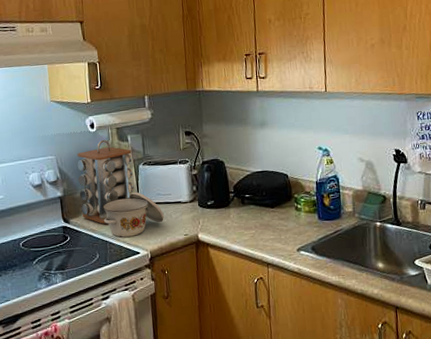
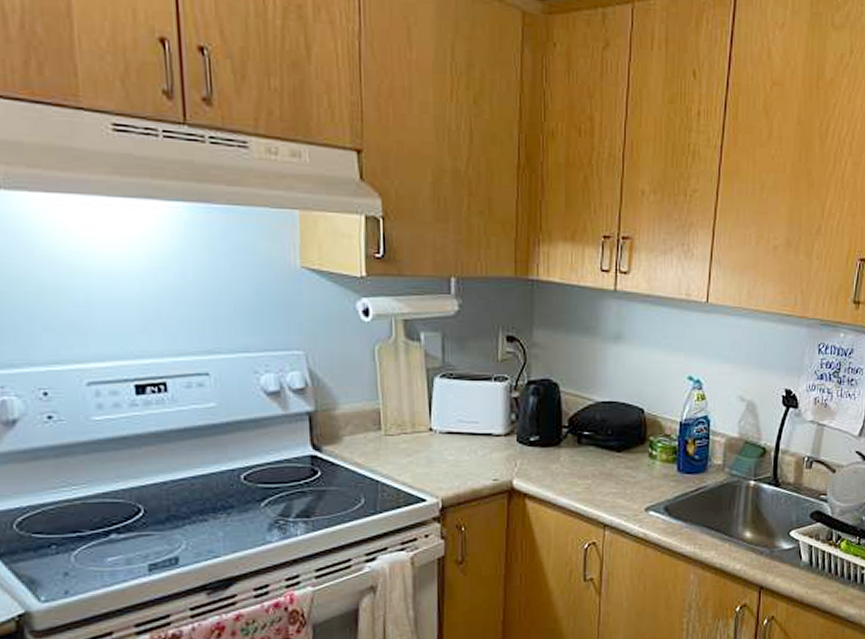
spice rack: present [77,139,134,224] -> none [339,335,425,456]
cooking pot: present [102,192,165,238] -> none [375,414,467,477]

